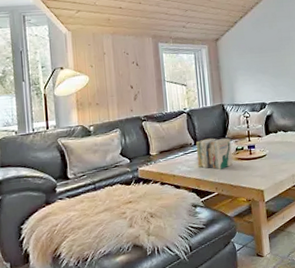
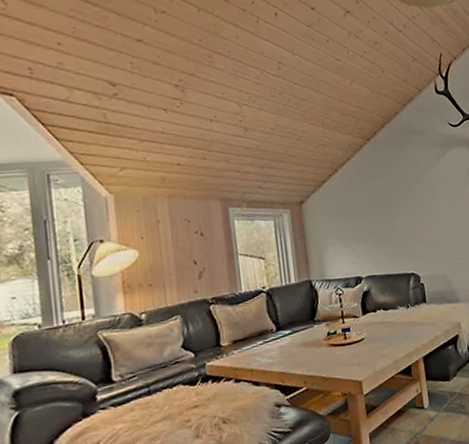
books: present [195,137,233,170] -> none [278,320,324,360]

